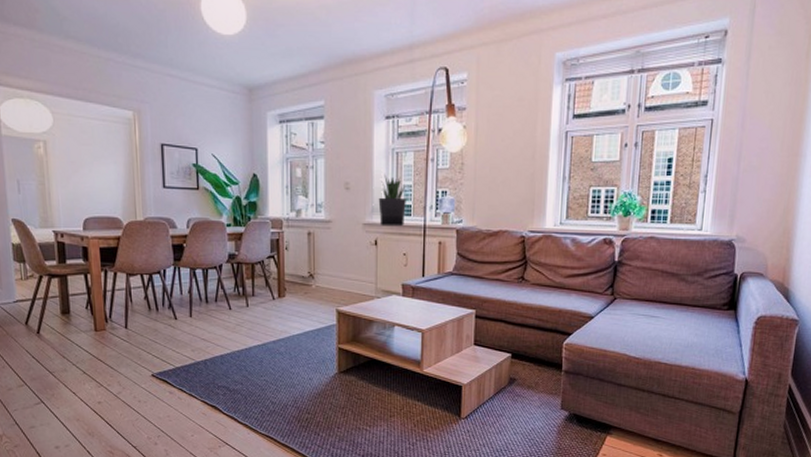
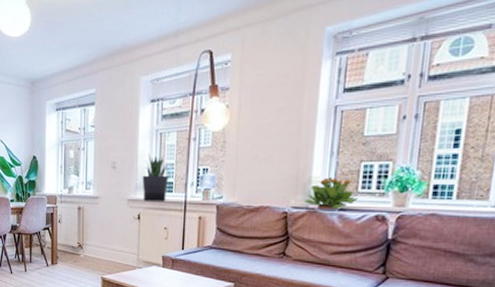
potted flower: none [540,200,589,234] -> present [305,176,359,210]

